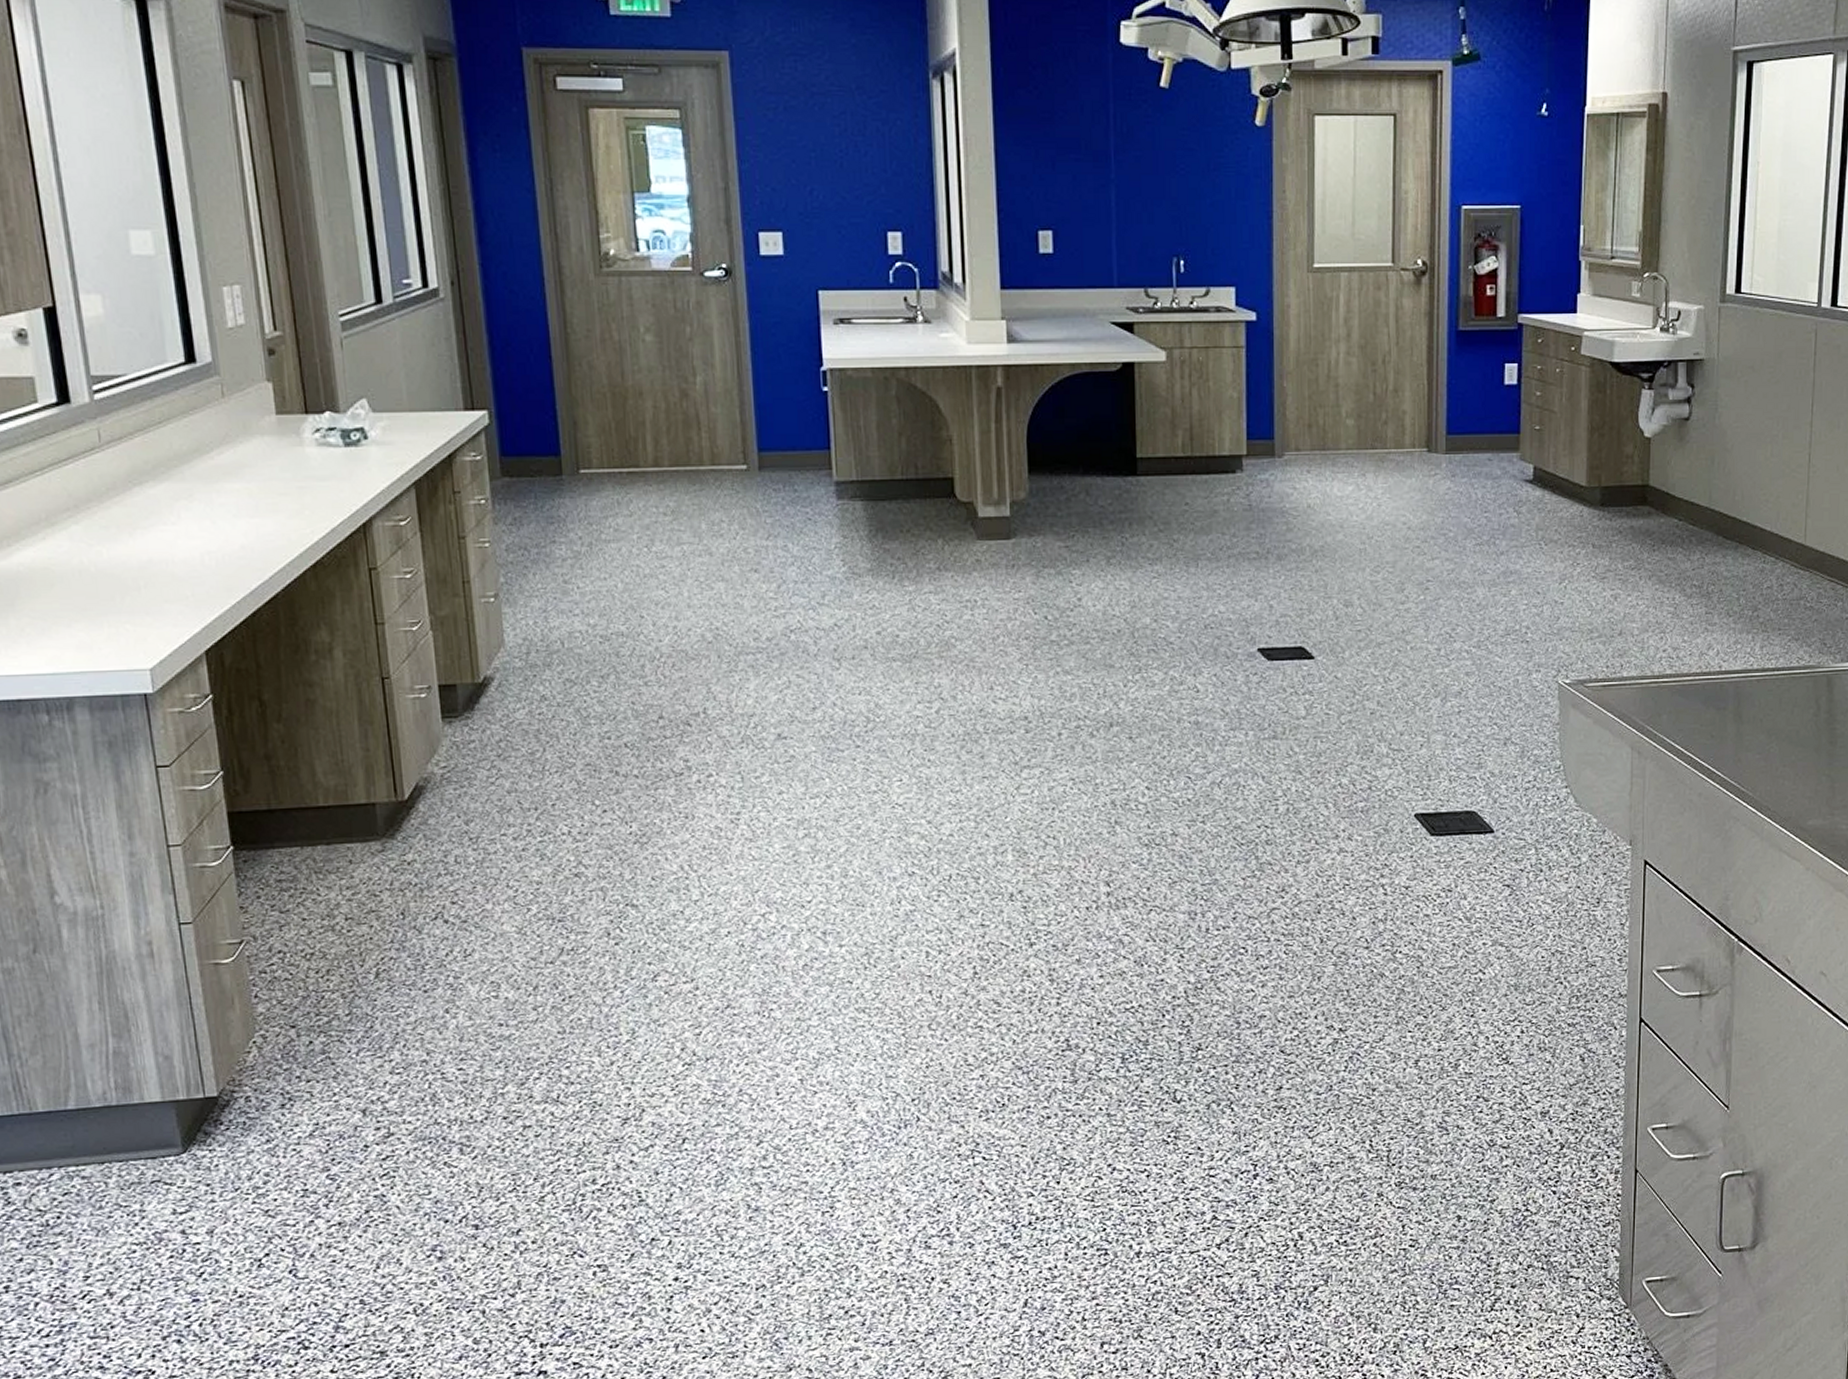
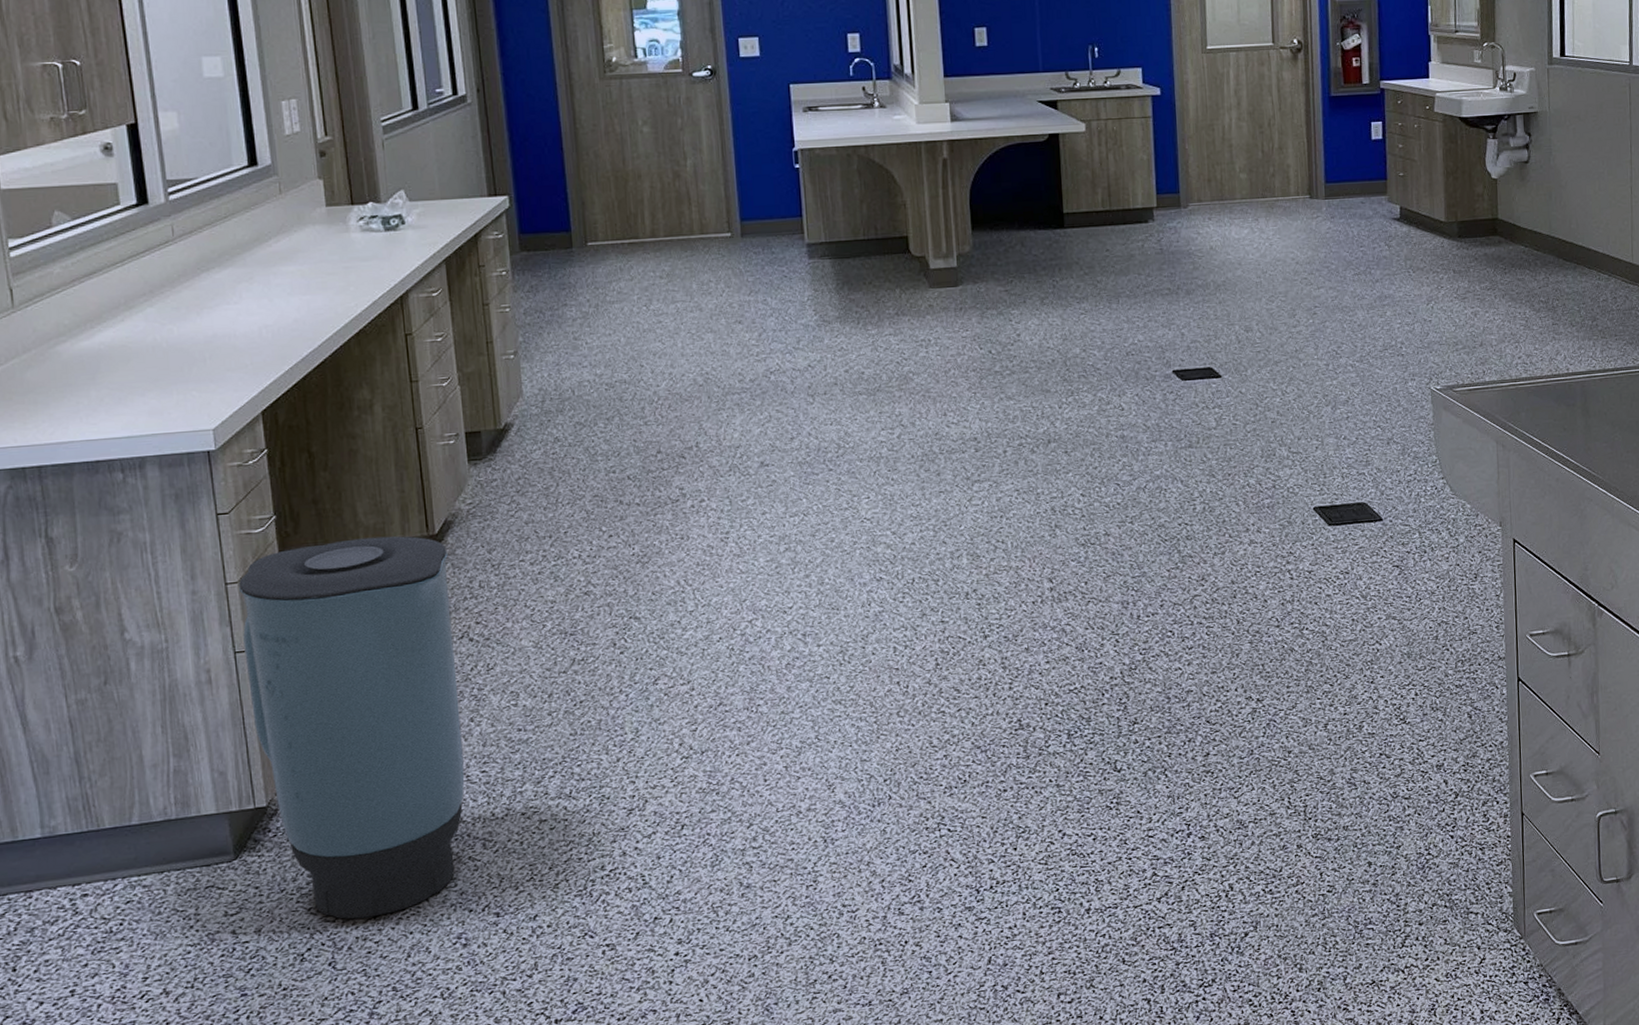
trash can: none [182,800,439,1225] -> present [239,536,465,920]

